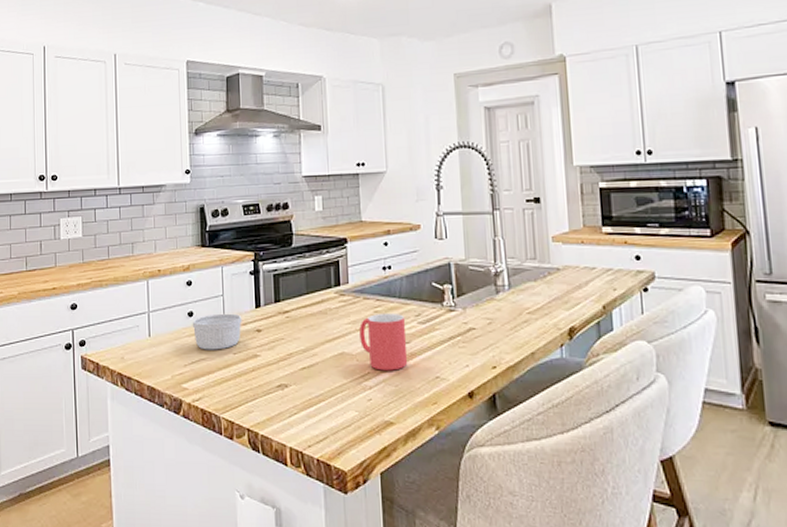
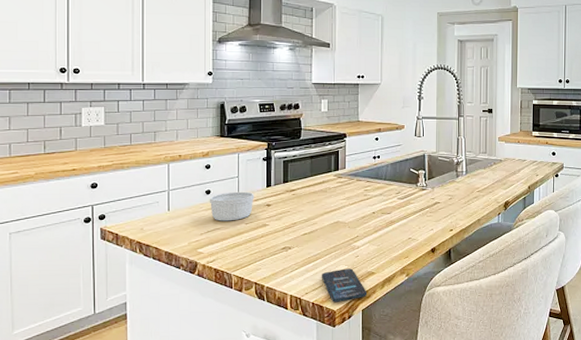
smartphone: none [325,415,385,460] -> present [321,268,366,302]
mug: present [359,312,407,371] -> none [352,191,388,234]

